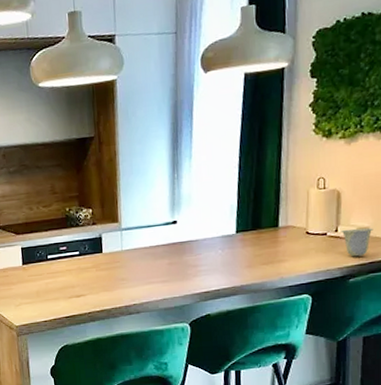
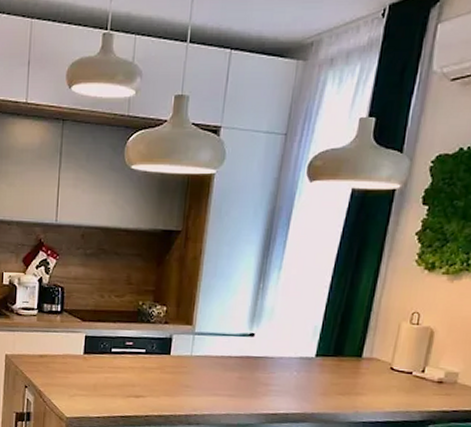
cup: present [341,228,373,257] -> none [428,371,463,403]

